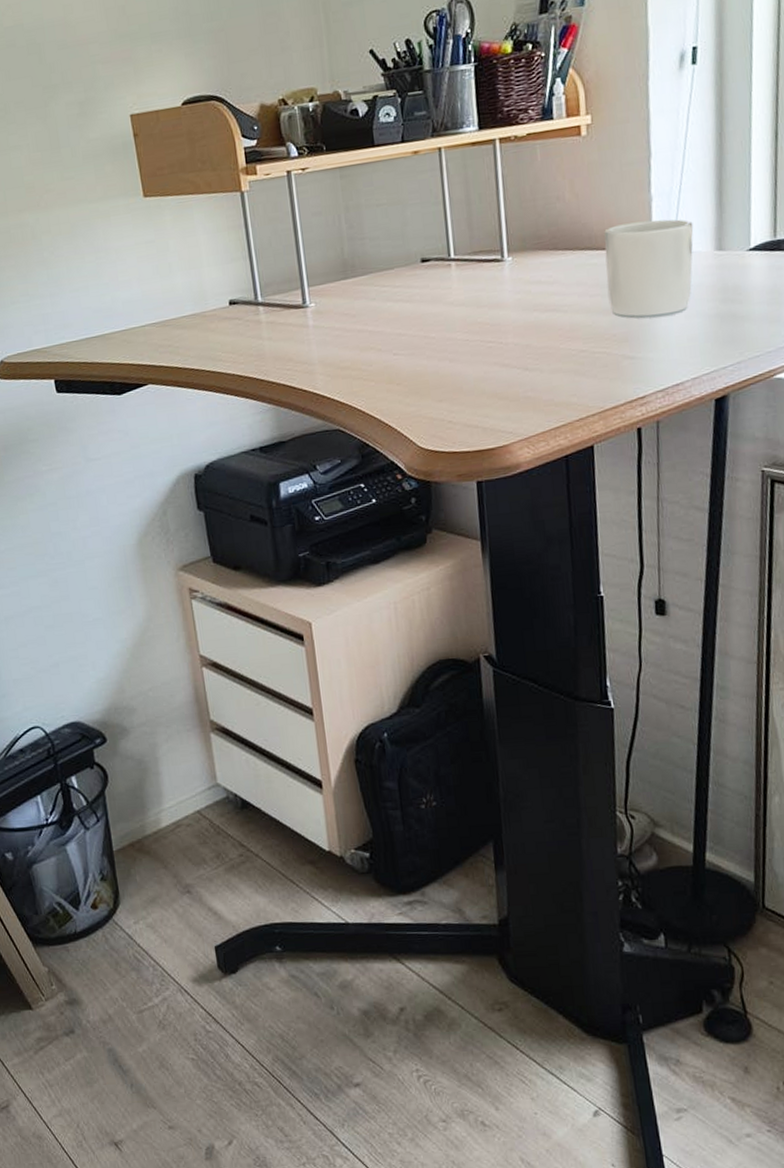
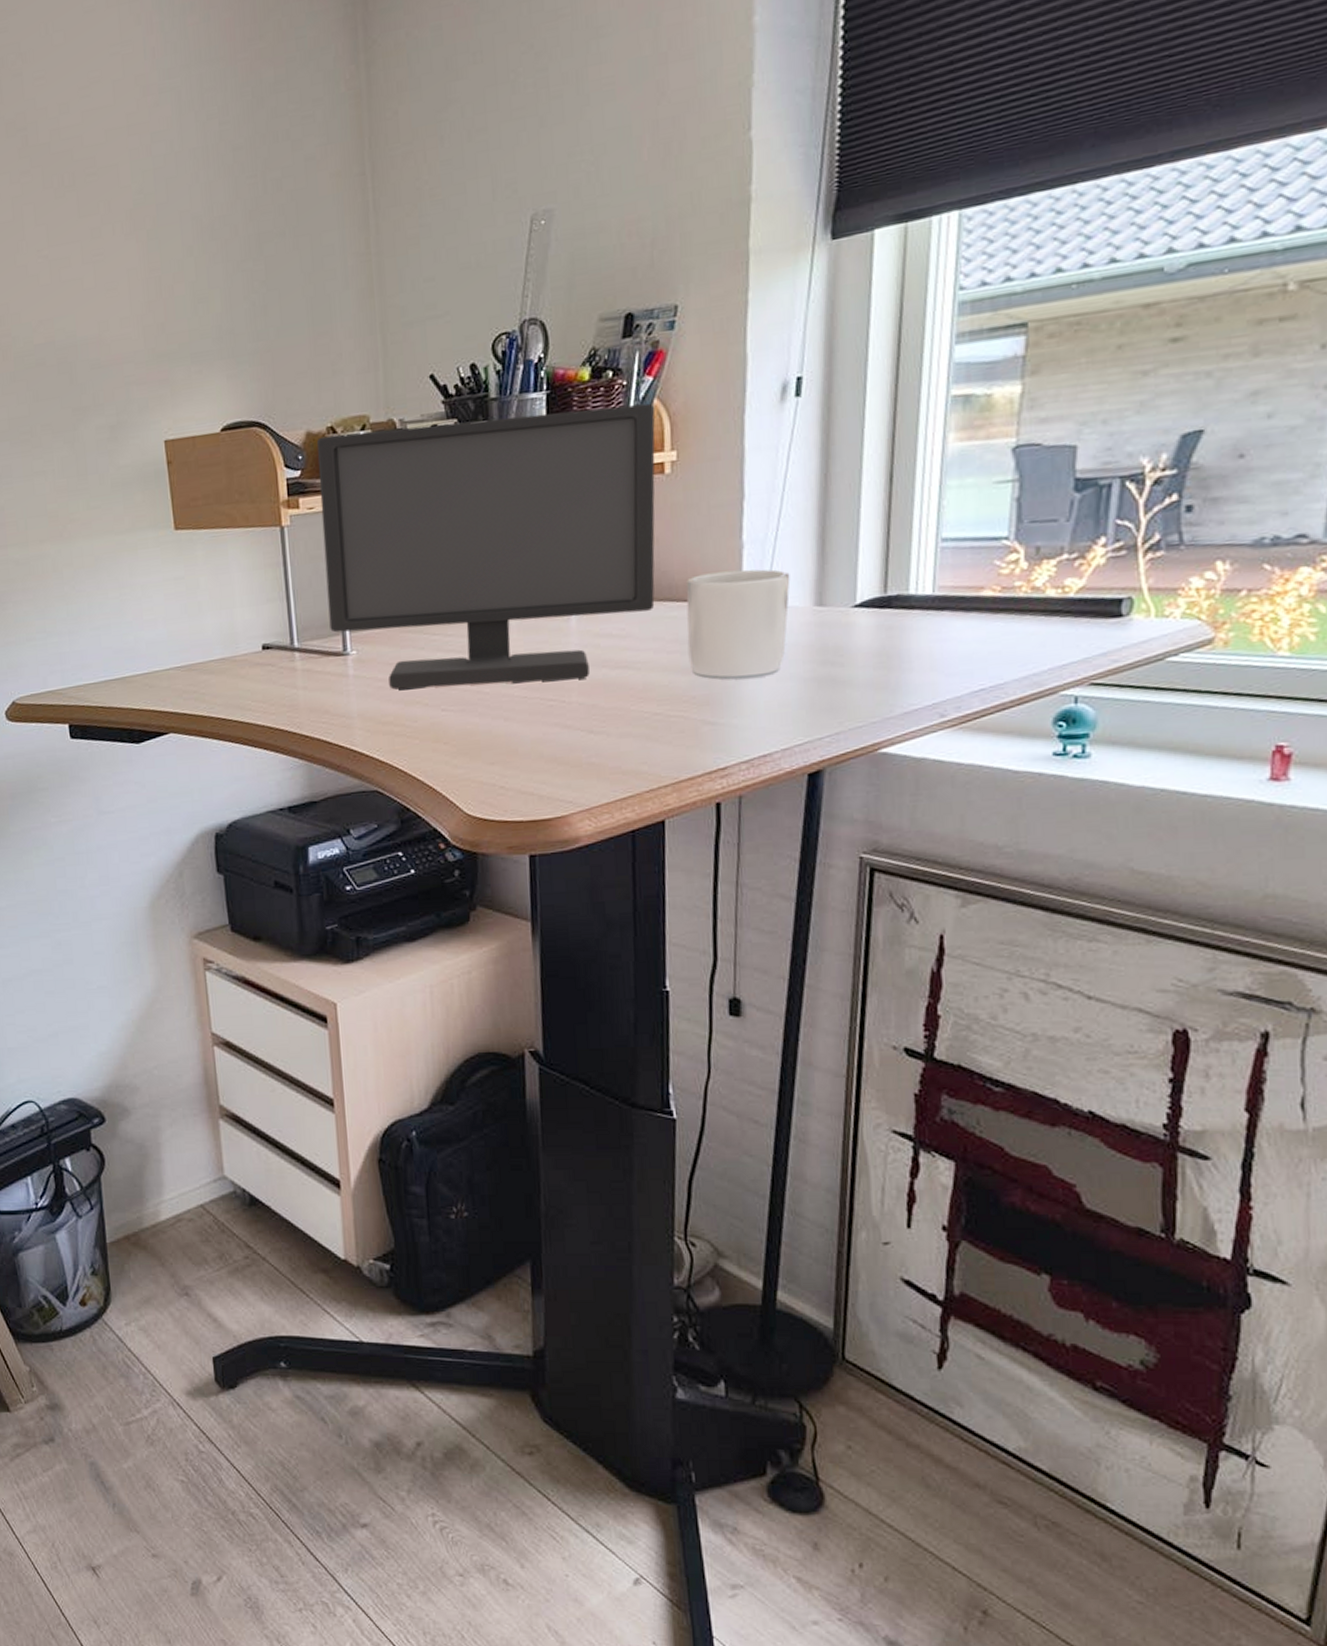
computer monitor: none [269,72,577,338] -> present [316,403,656,690]

